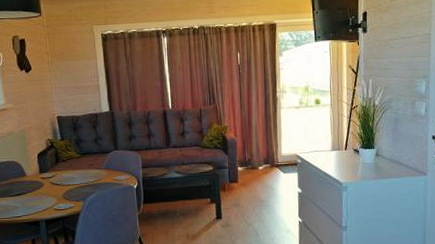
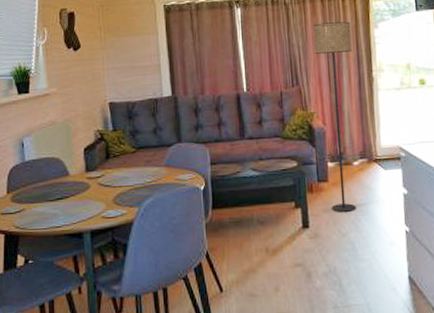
floor lamp: none [228,50,261,207] -> present [314,21,357,212]

